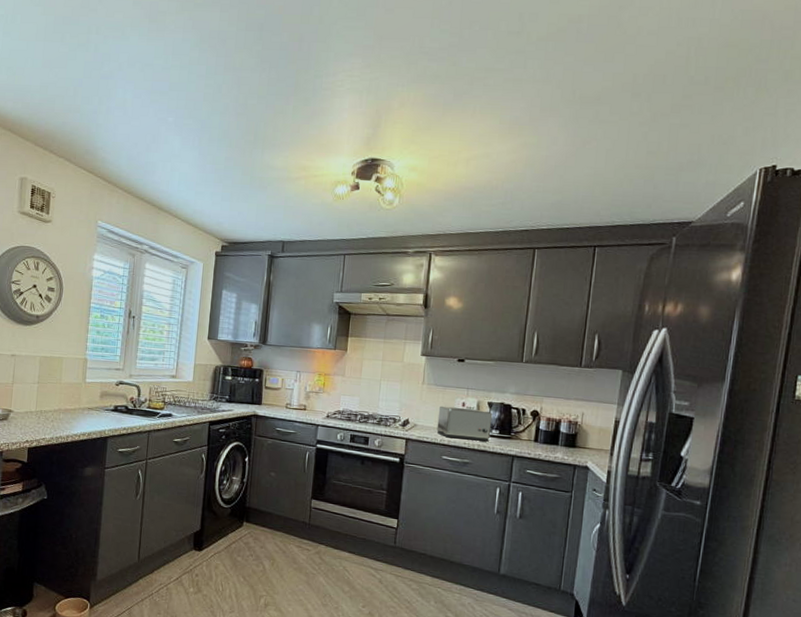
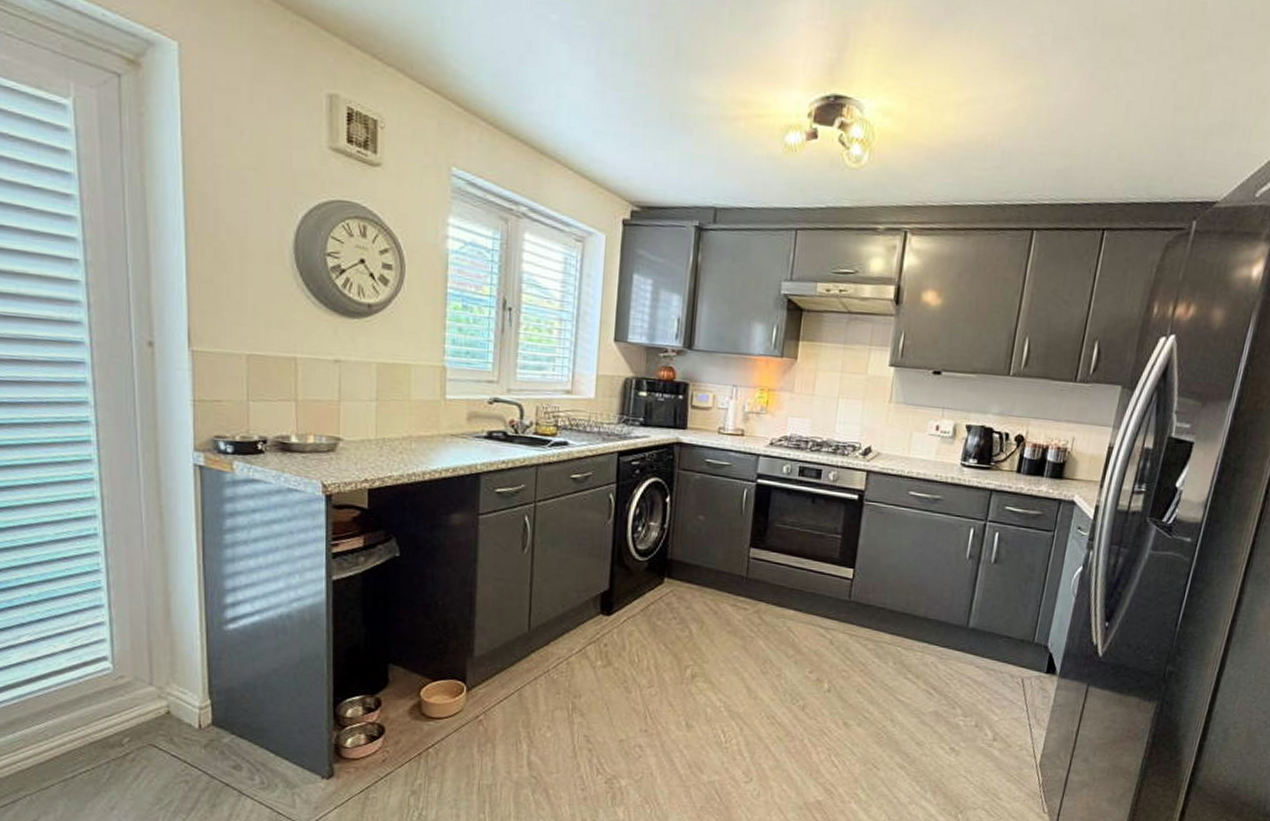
toaster: present [436,406,493,442] -> none [904,429,971,473]

